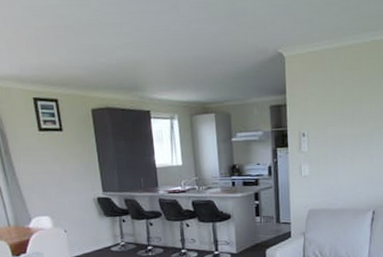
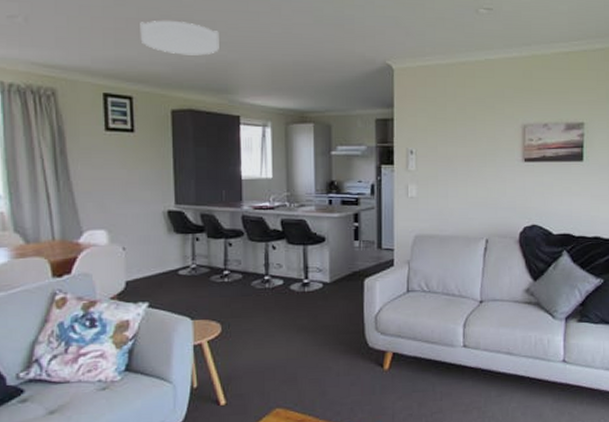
ceiling light: none [56,25,127,58] -> present [140,20,219,56]

